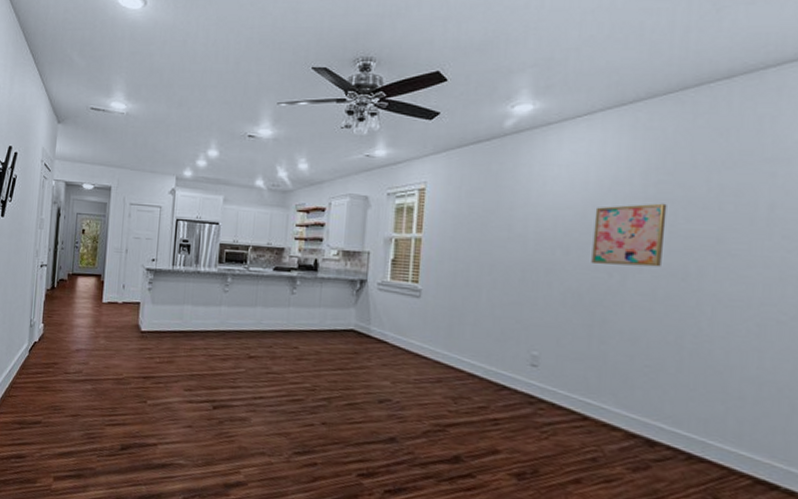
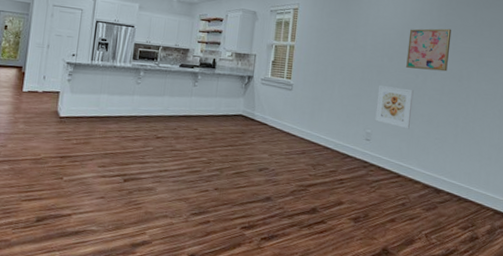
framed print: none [544,288,606,352] -> present [375,84,414,129]

